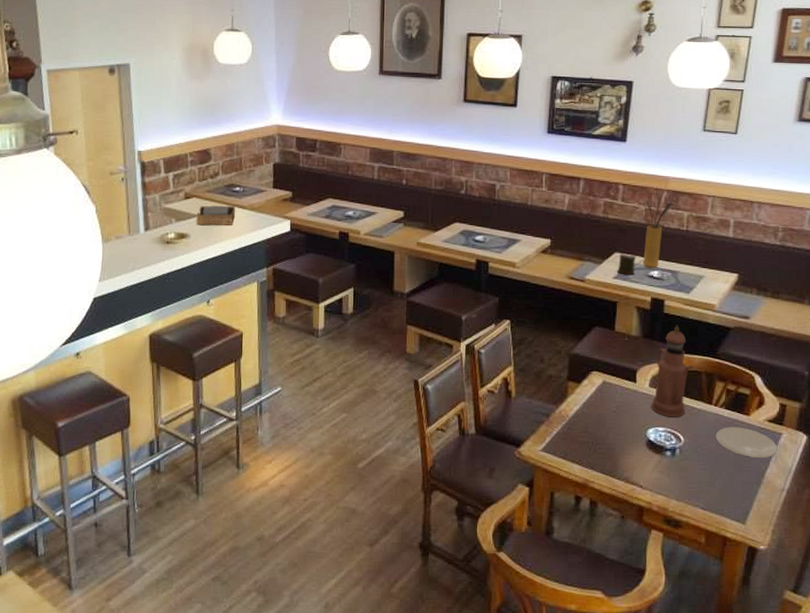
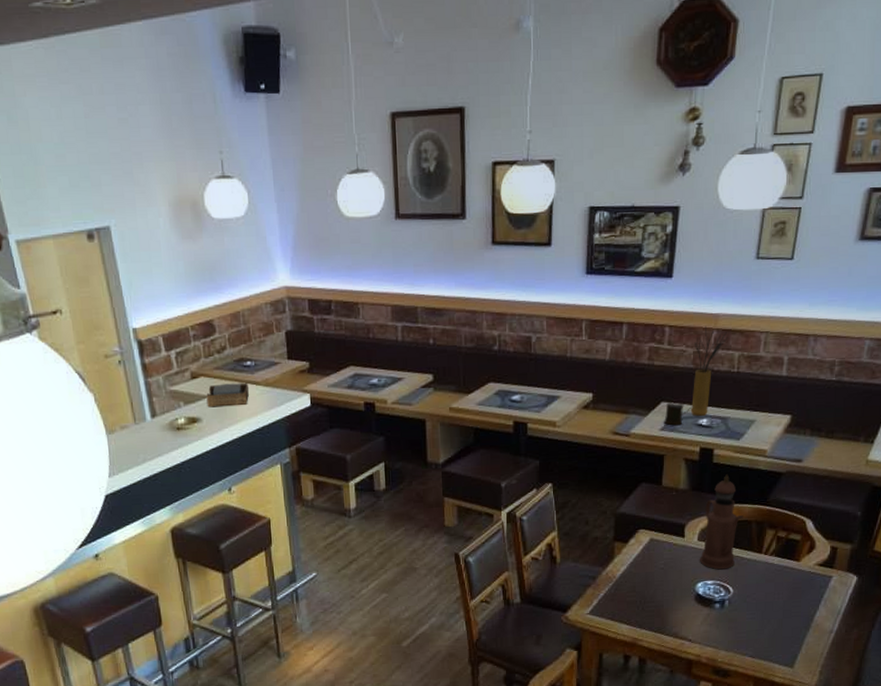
saucer: present [716,427,779,459] -> none [765,573,828,603]

